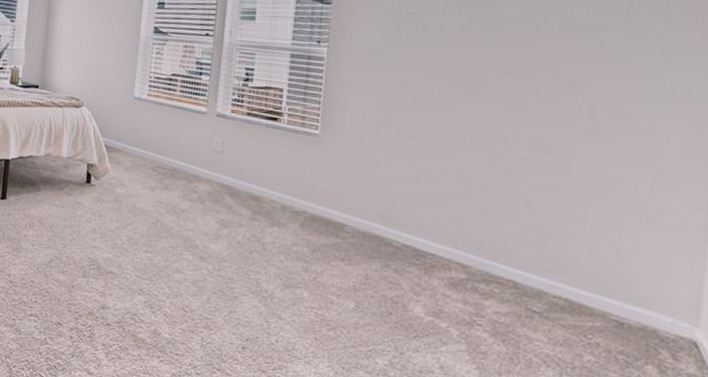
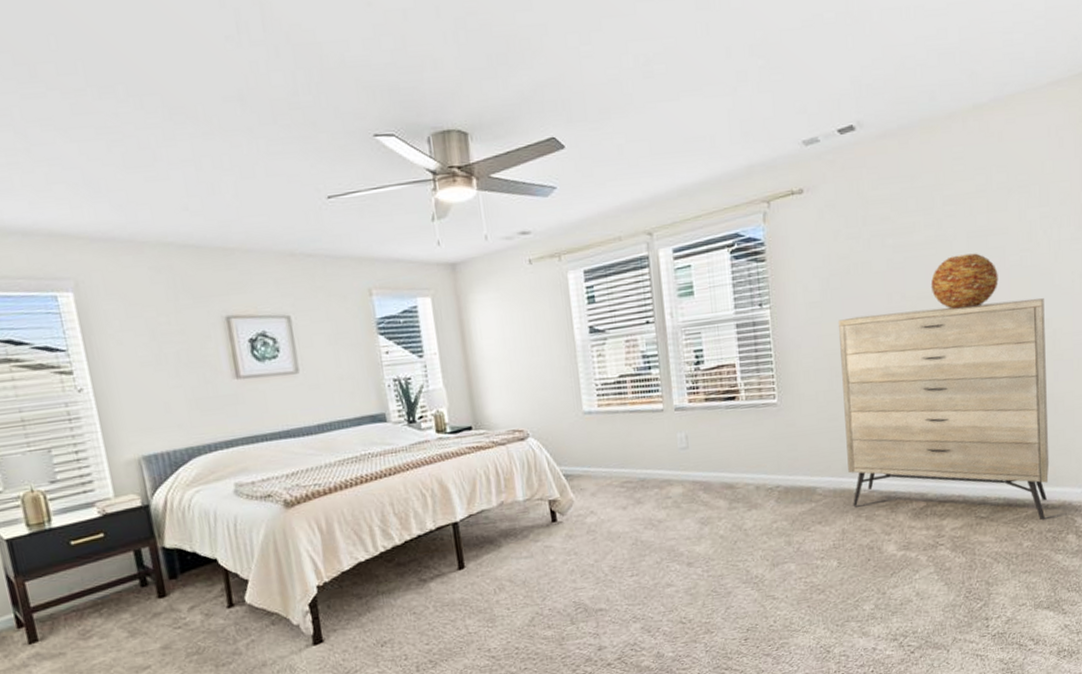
dresser: none [382,72,649,339] -> present [839,298,1050,521]
vase: none [507,37,593,93] -> present [930,253,999,309]

